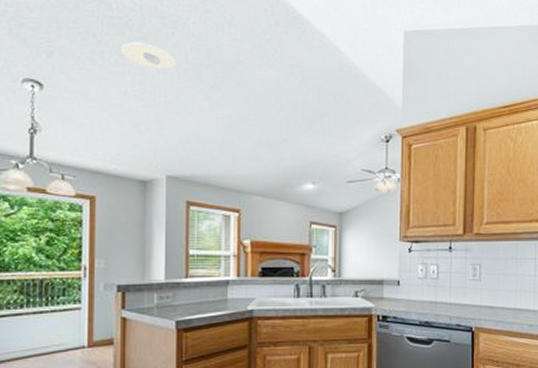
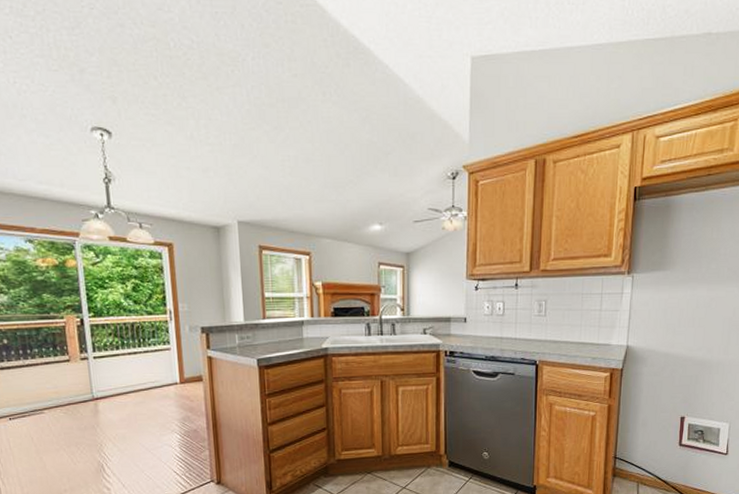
recessed light: present [121,42,176,69] -> none [182,83,238,110]

